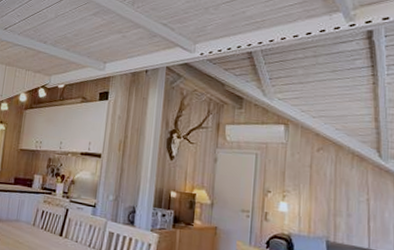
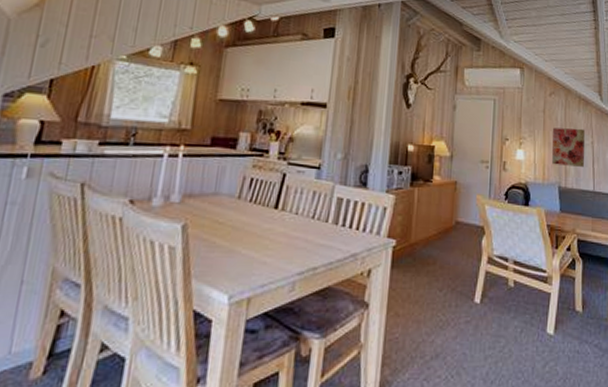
wall art: none [319,182,358,224] -> present [552,127,584,167]

